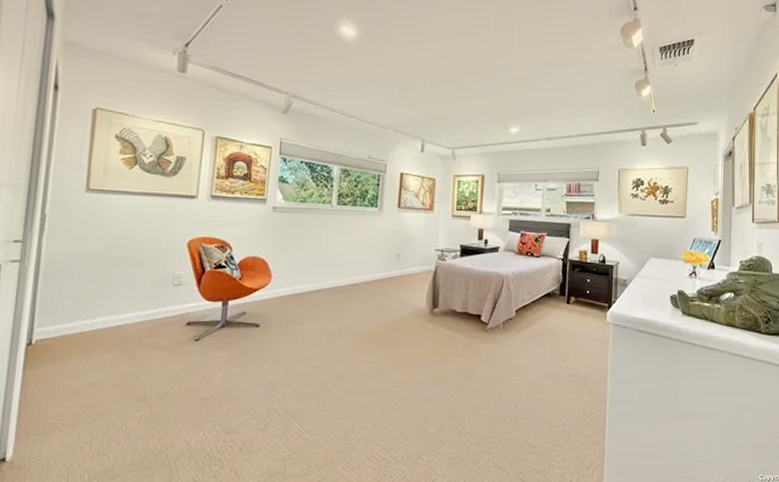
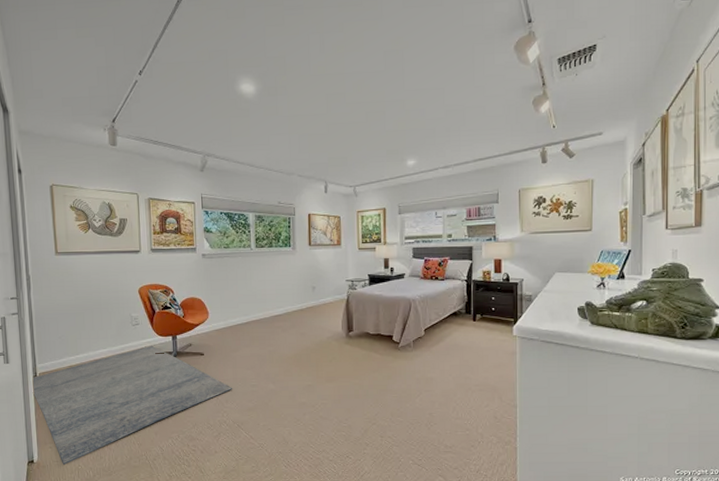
rug: none [21,311,291,464] -> present [32,345,233,465]

